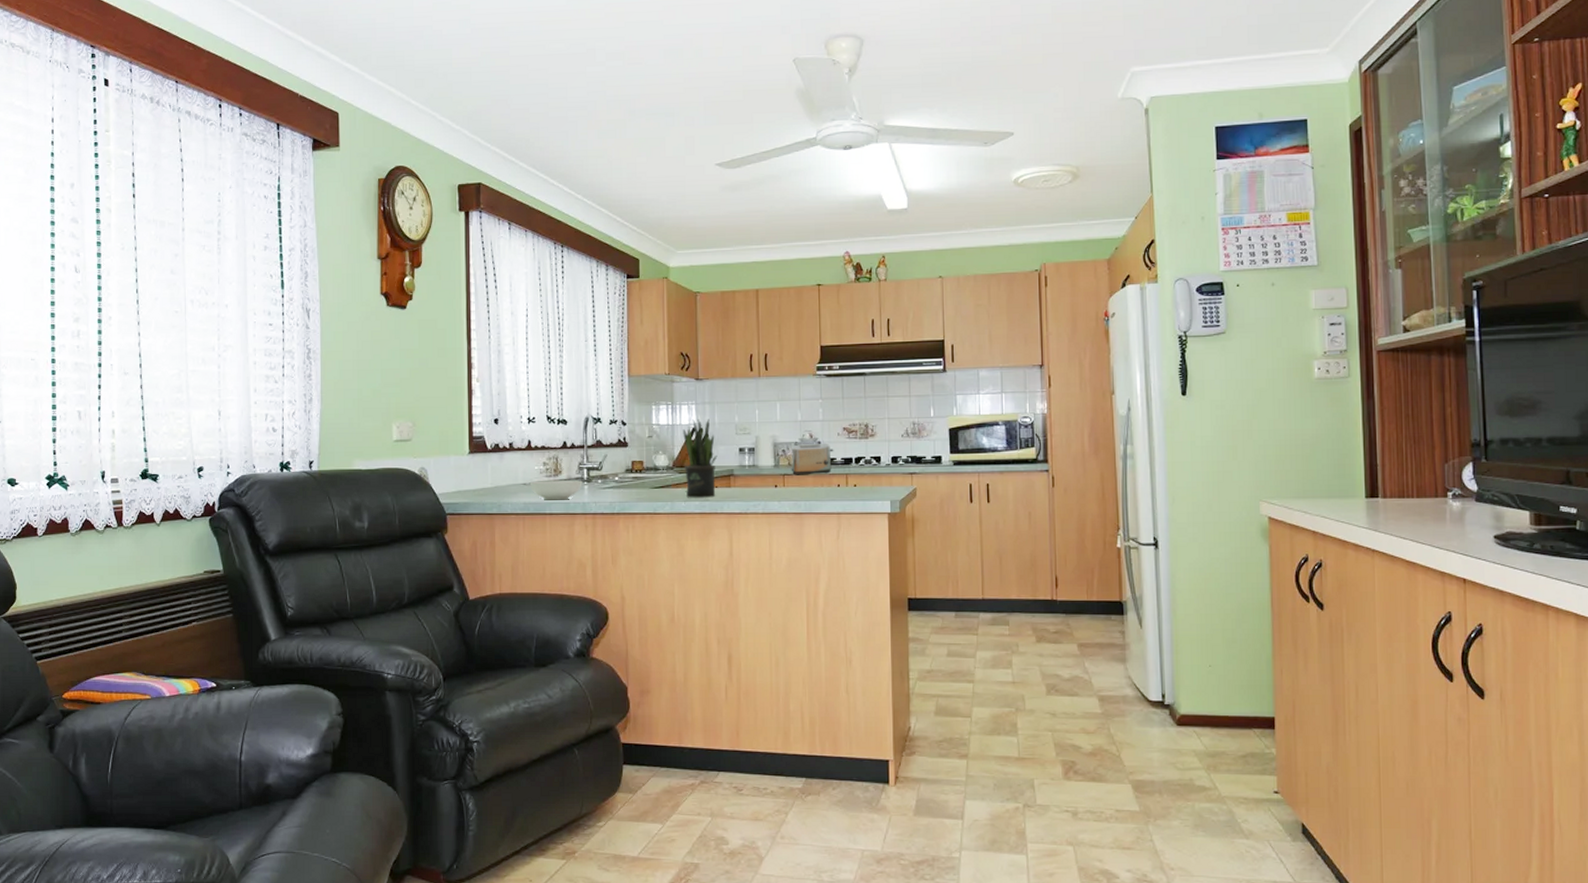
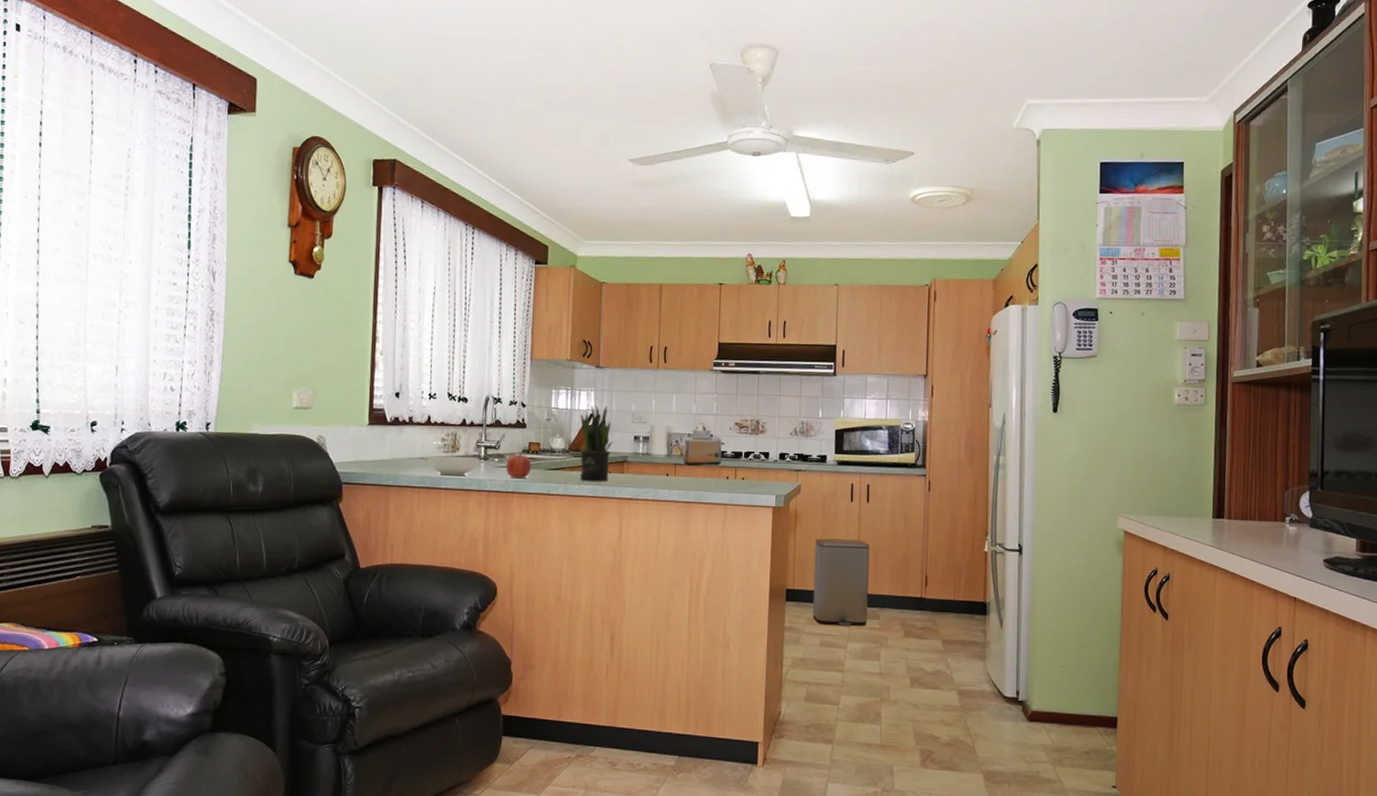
fruit: none [609,472,636,499] -> present [505,452,532,479]
pedal bin: none [935,542,995,635] -> present [812,538,870,627]

